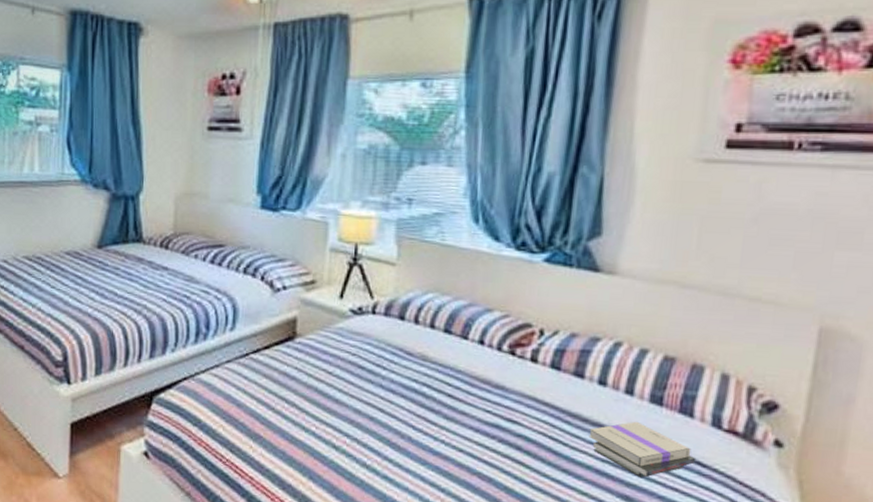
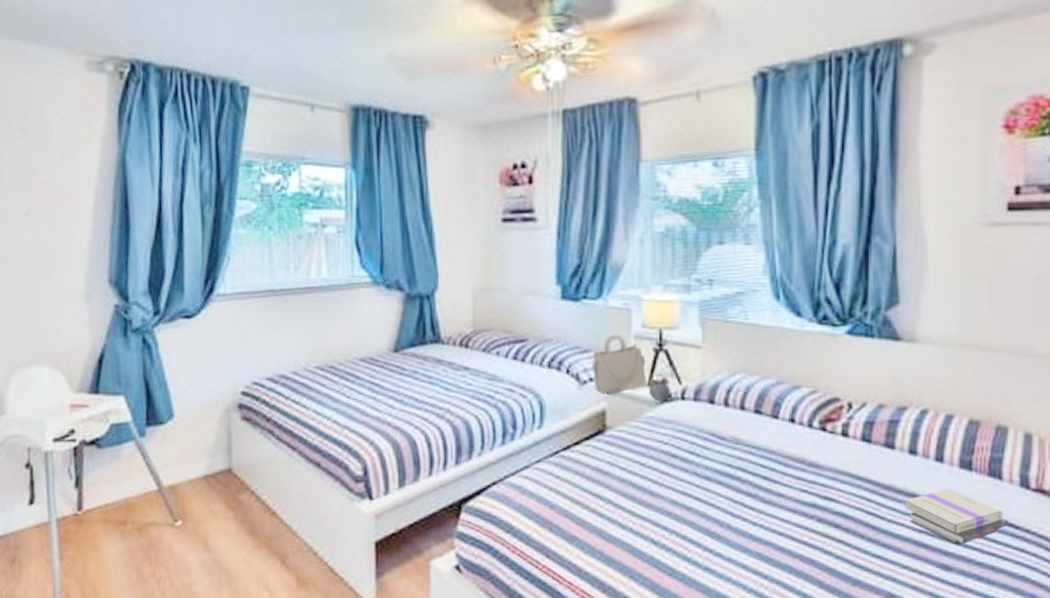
handbag: none [286,246,340,303] -> present [591,334,648,394]
alarm clock: none [340,287,363,316] -> present [649,374,671,405]

